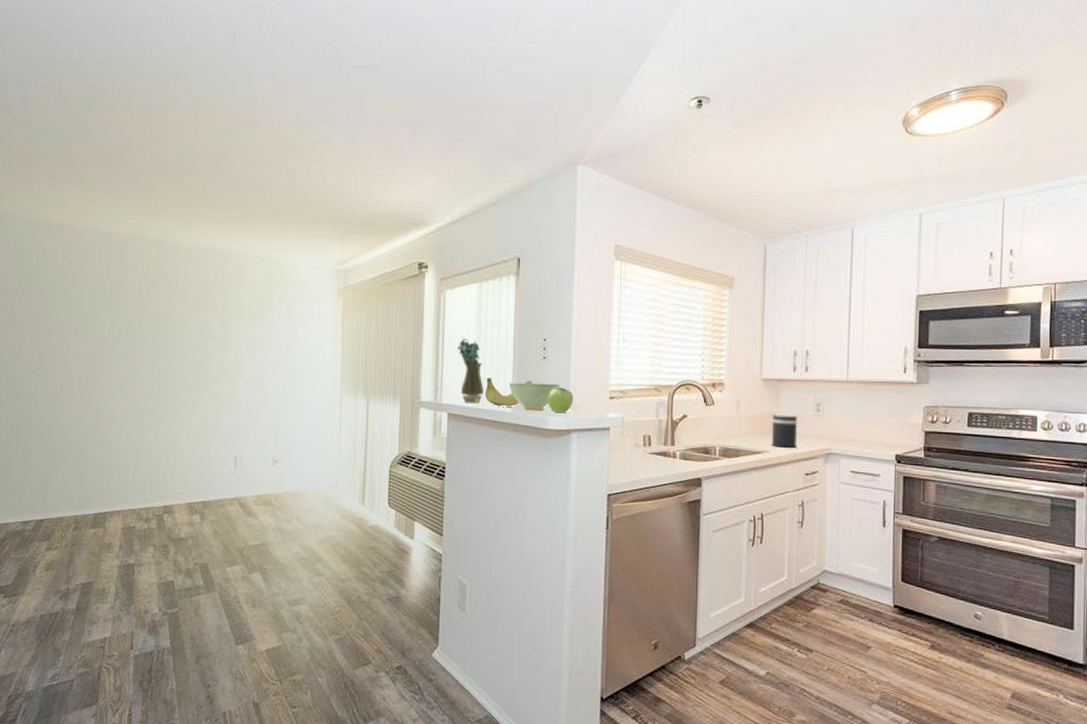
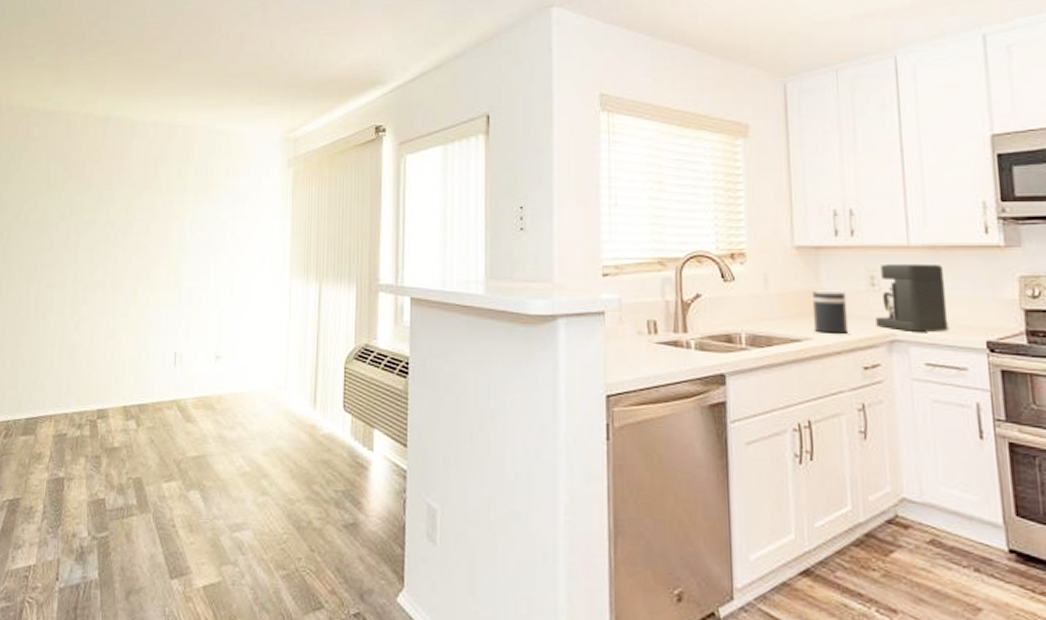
vase: present [457,337,484,404] -> none [419,208,451,287]
fruit: present [484,378,533,407] -> none [453,255,509,288]
bowl: present [509,382,561,410] -> none [481,259,542,292]
fruit: present [547,387,574,413] -> none [526,264,559,295]
coffee maker: none [818,394,871,447] -> present [876,263,949,332]

